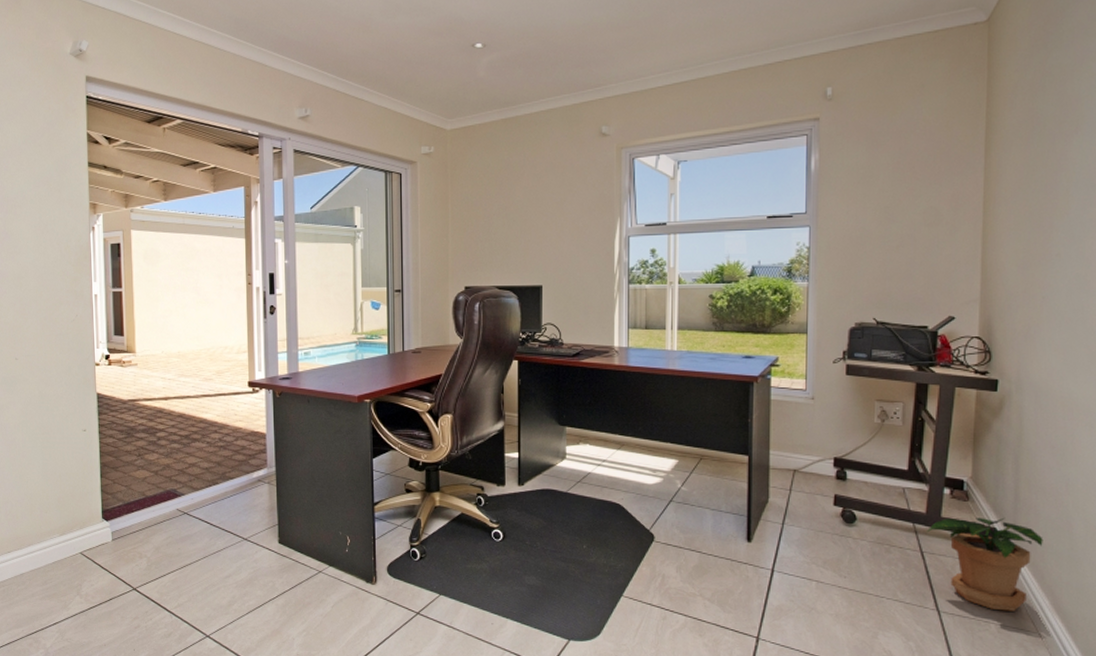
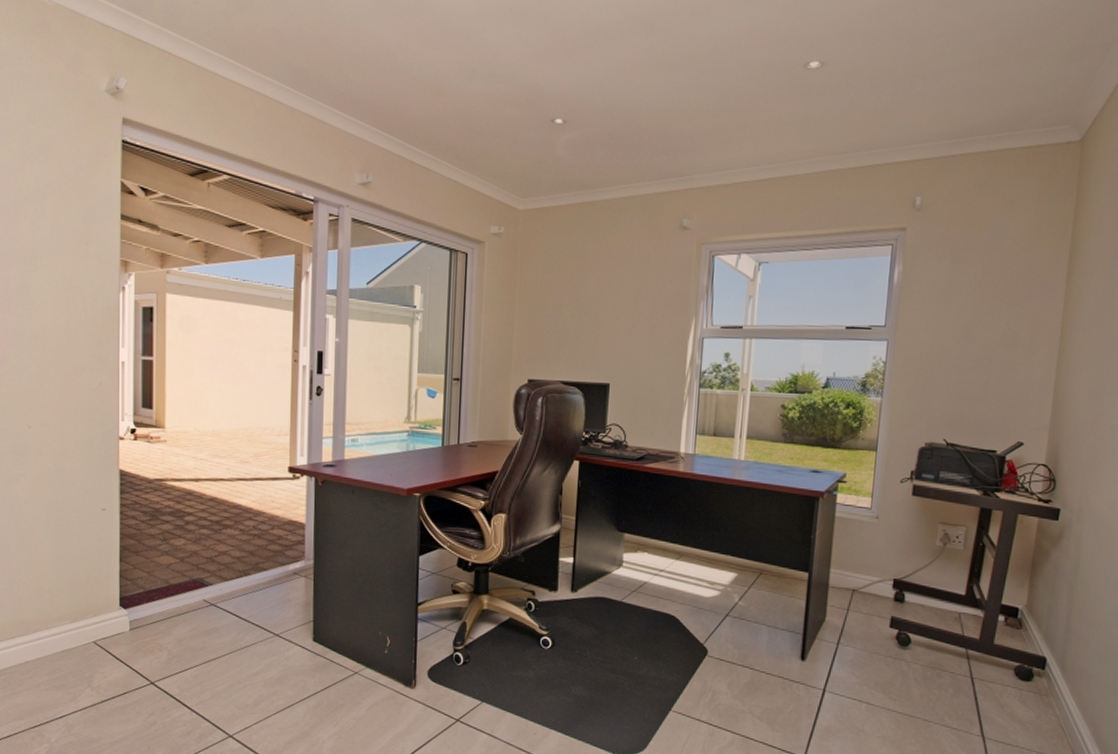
potted plant: present [926,517,1043,611] -> none [977,644,1090,741]

